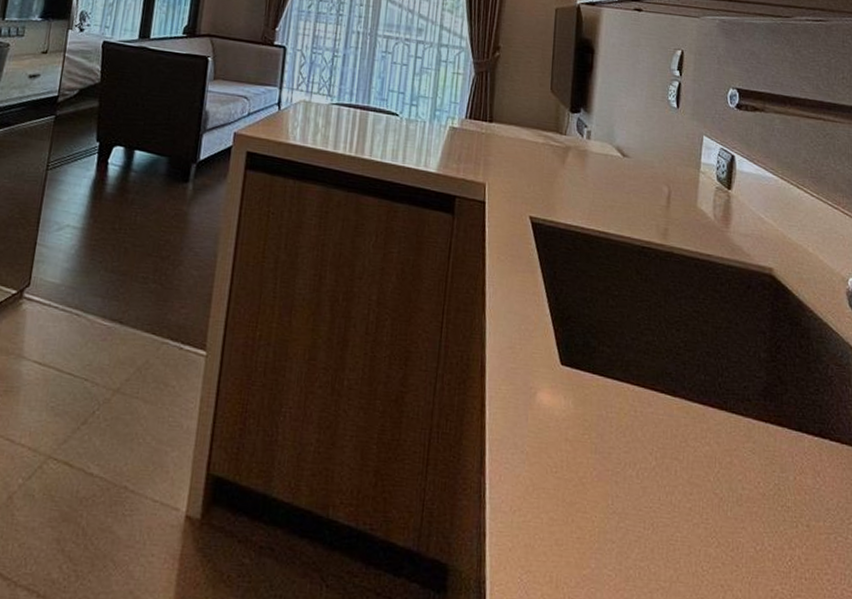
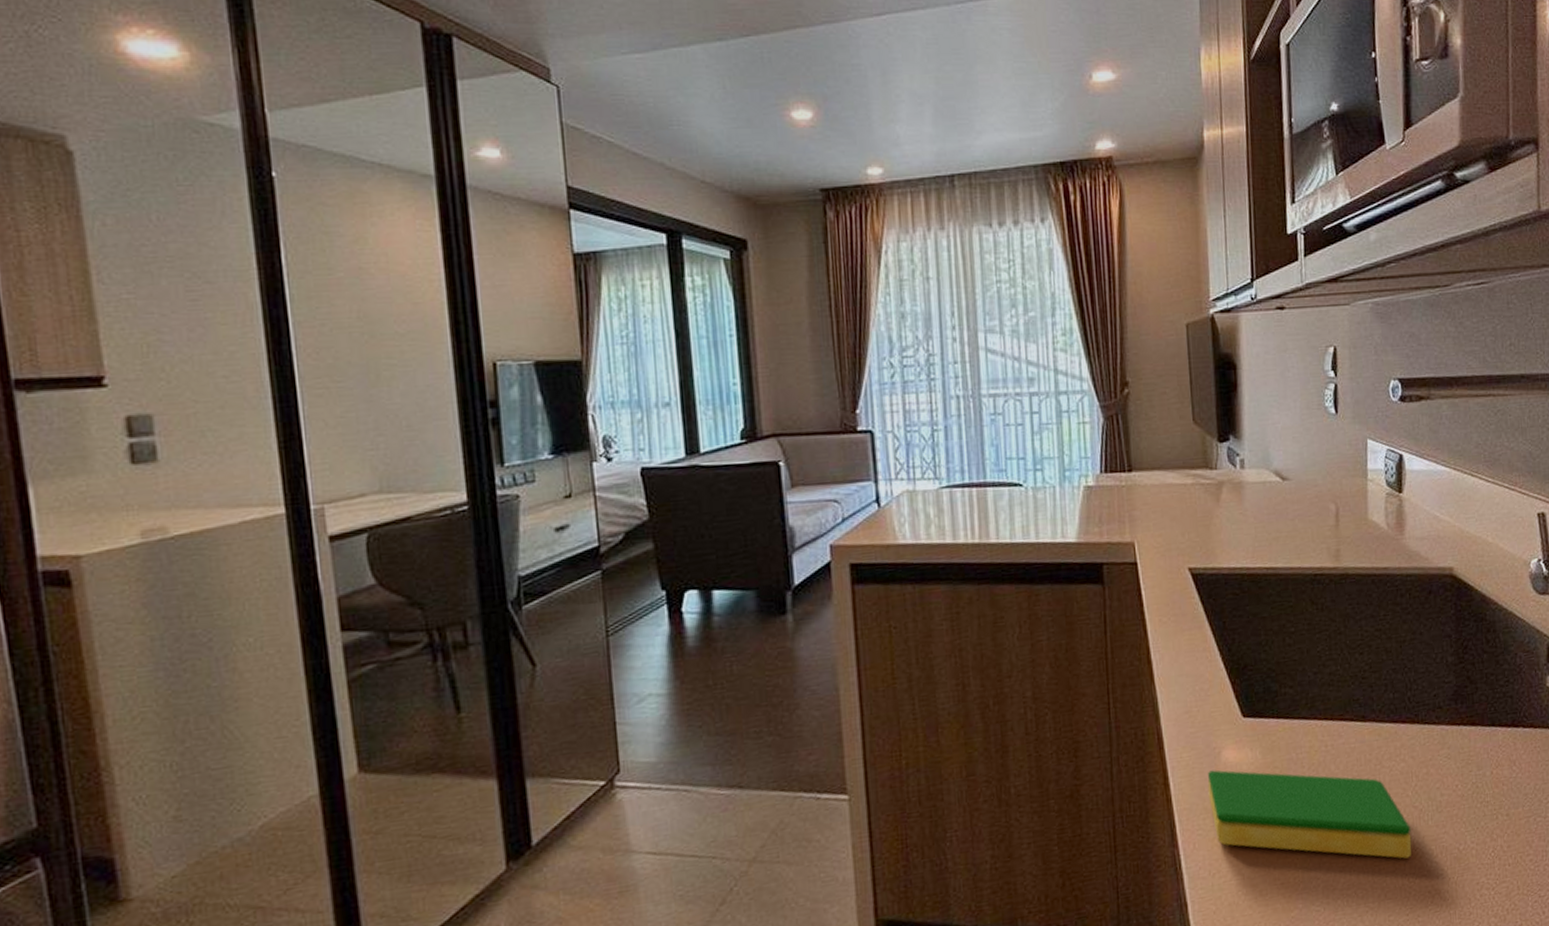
dish sponge: none [519,408,709,545] -> present [1207,770,1412,859]

